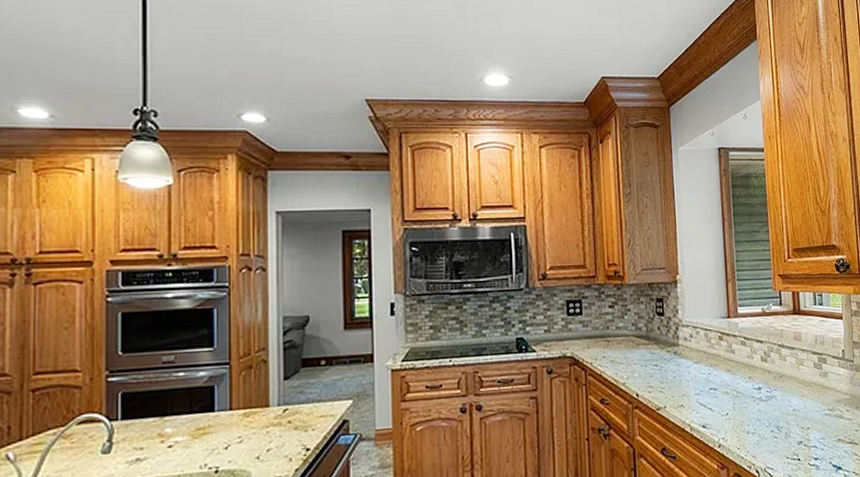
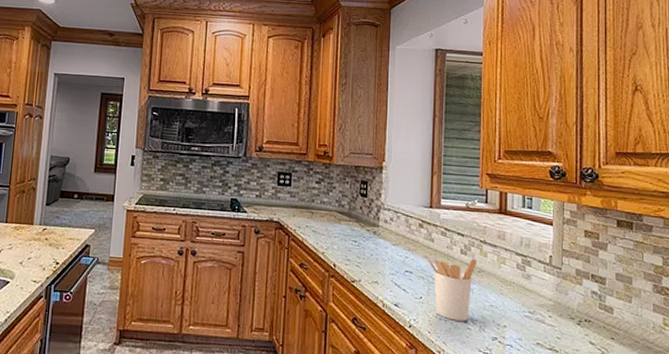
utensil holder: none [729,364,778,432] -> present [427,257,477,321]

